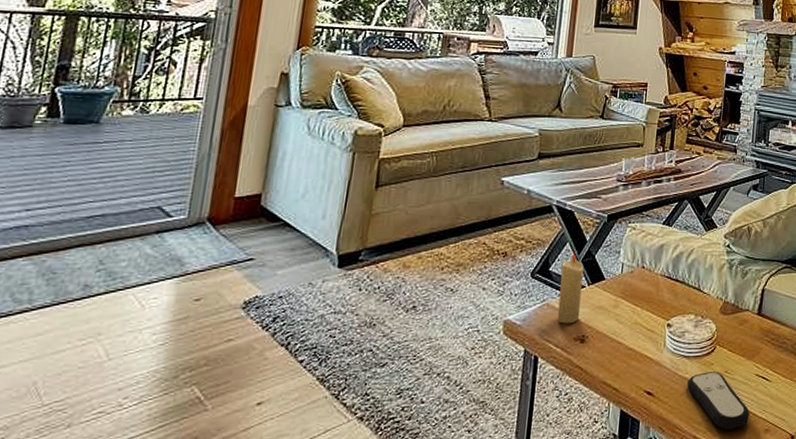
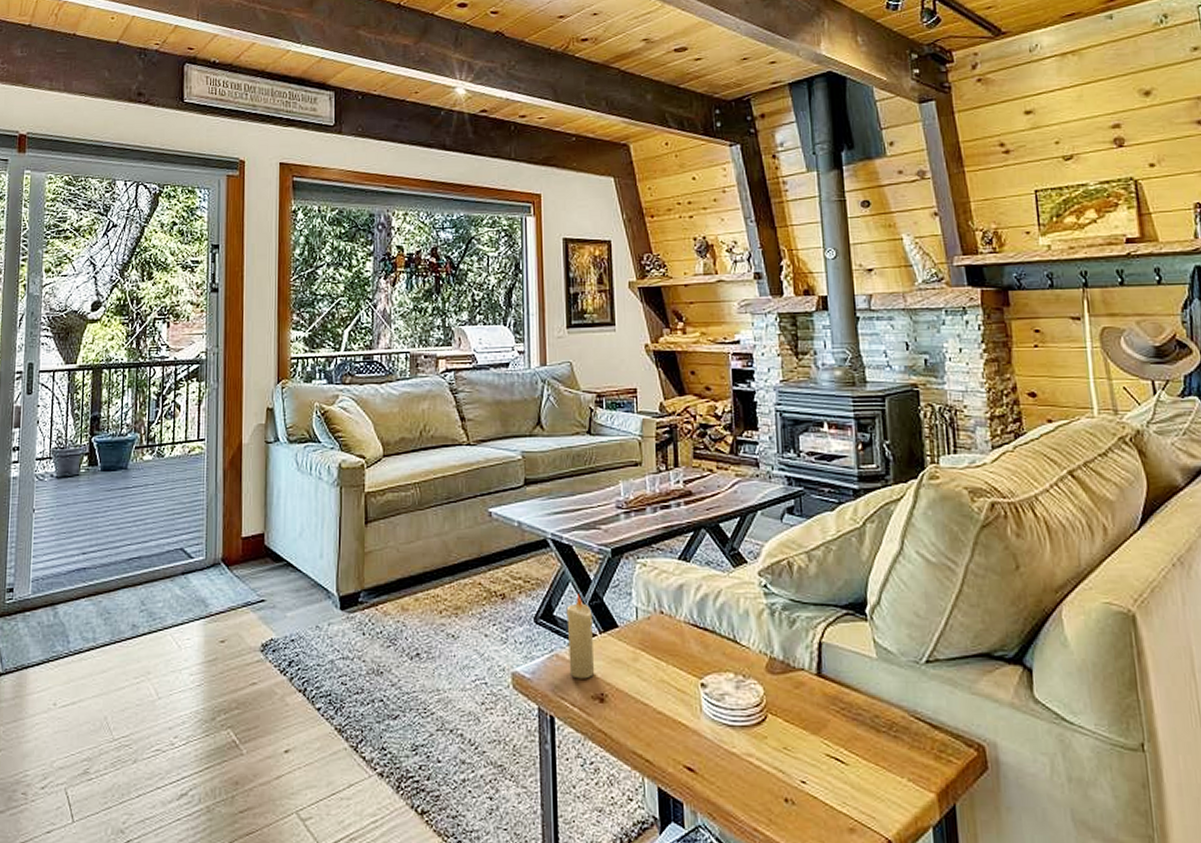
remote control: present [686,372,750,429] -> none [735,747,825,824]

